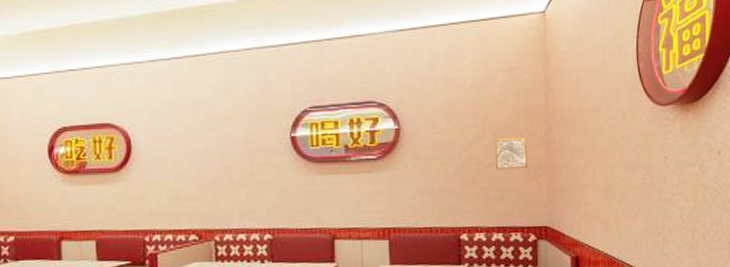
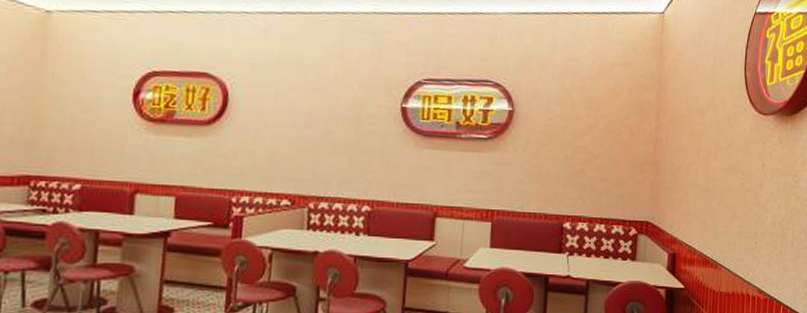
wall art: present [494,138,528,170] -> none [603,130,636,163]

